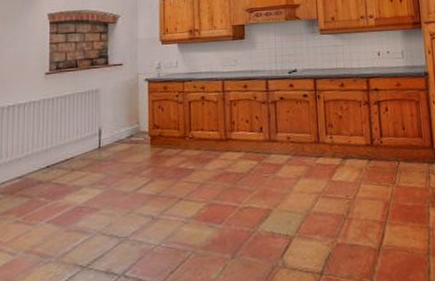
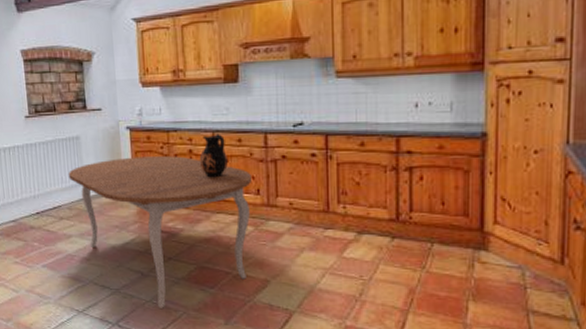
dining table: none [84,102,256,251] -> present [68,156,253,308]
ceramic jug: none [210,82,235,120] -> present [199,134,228,178]

